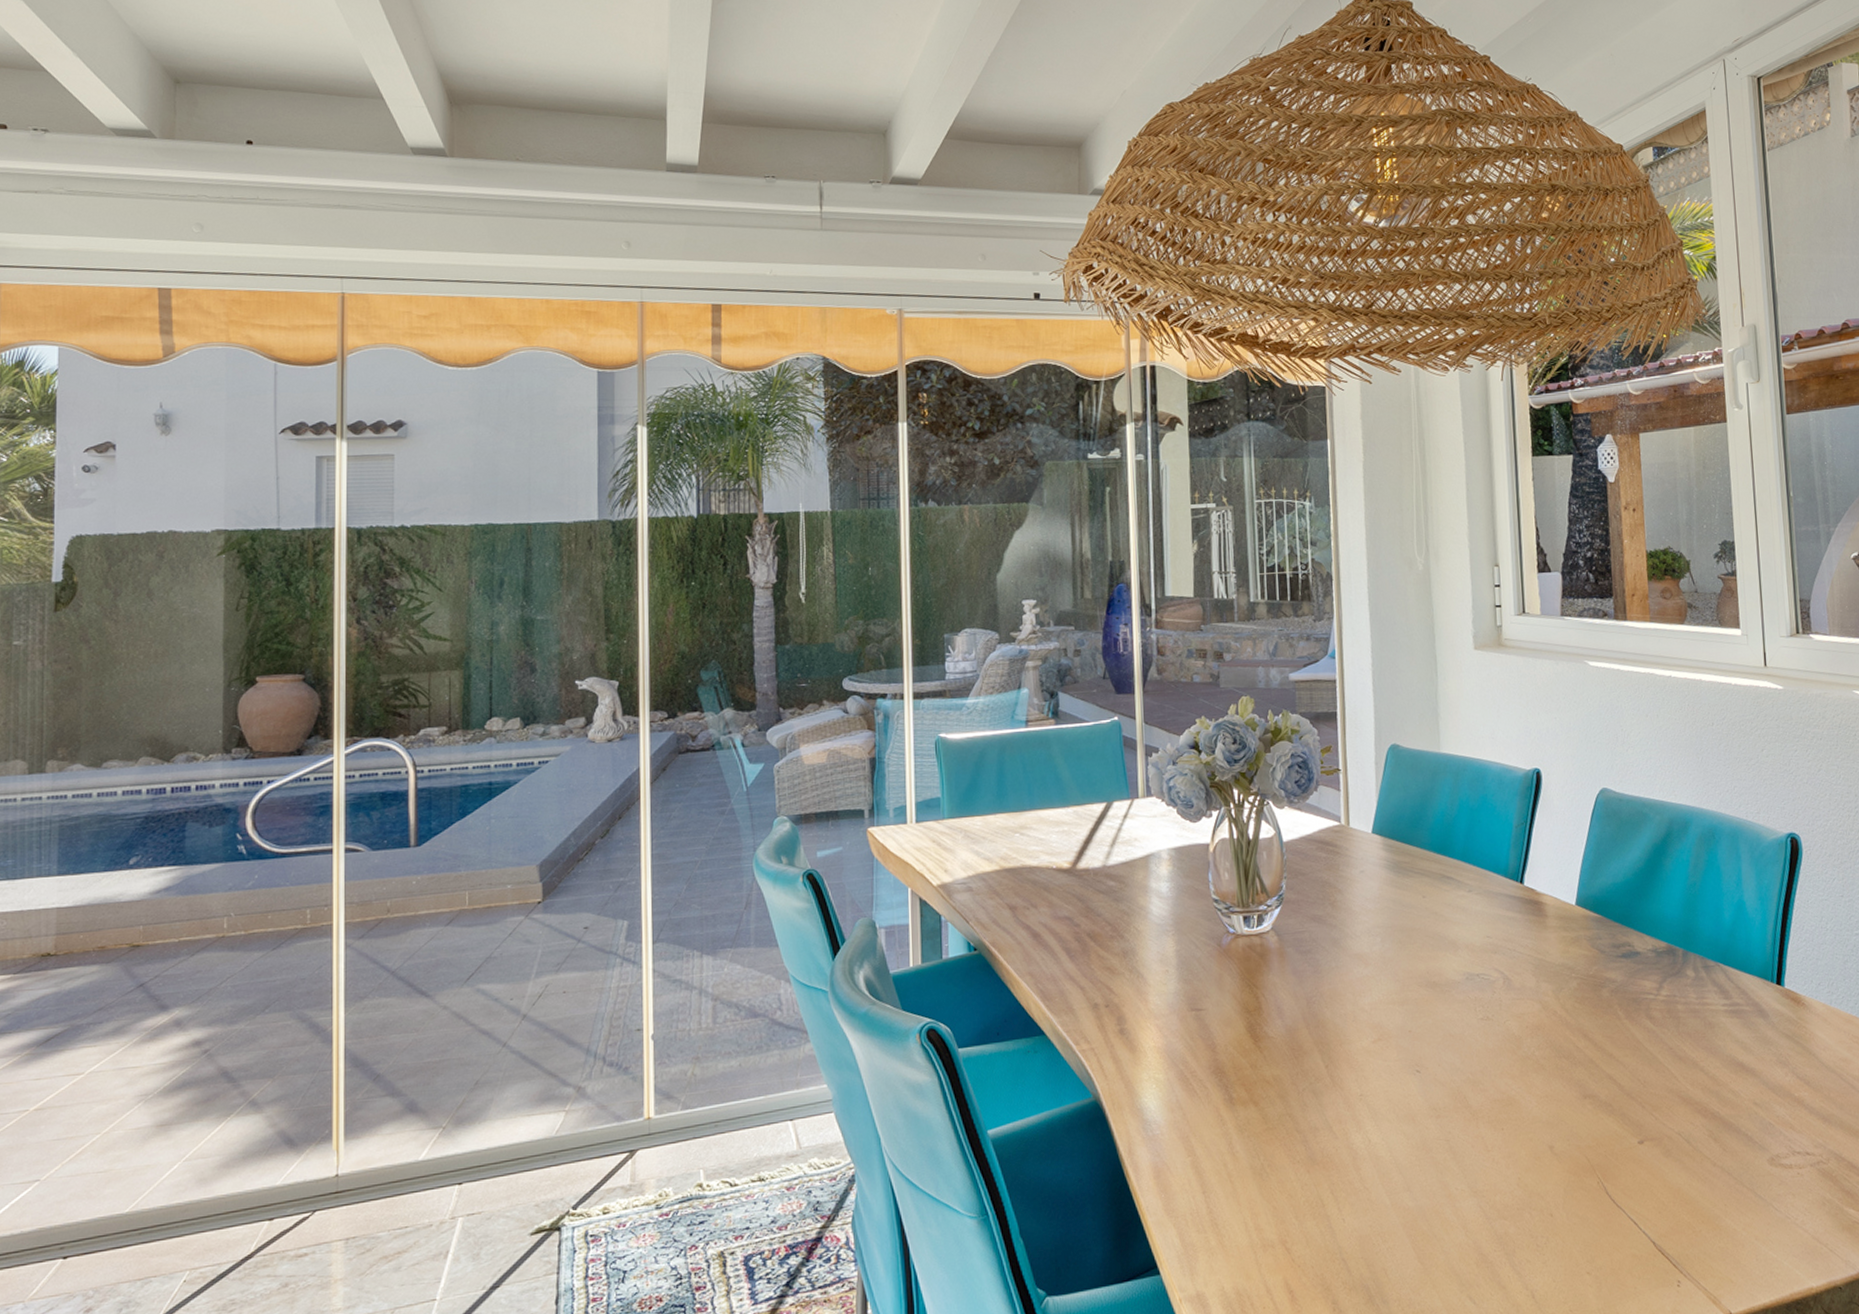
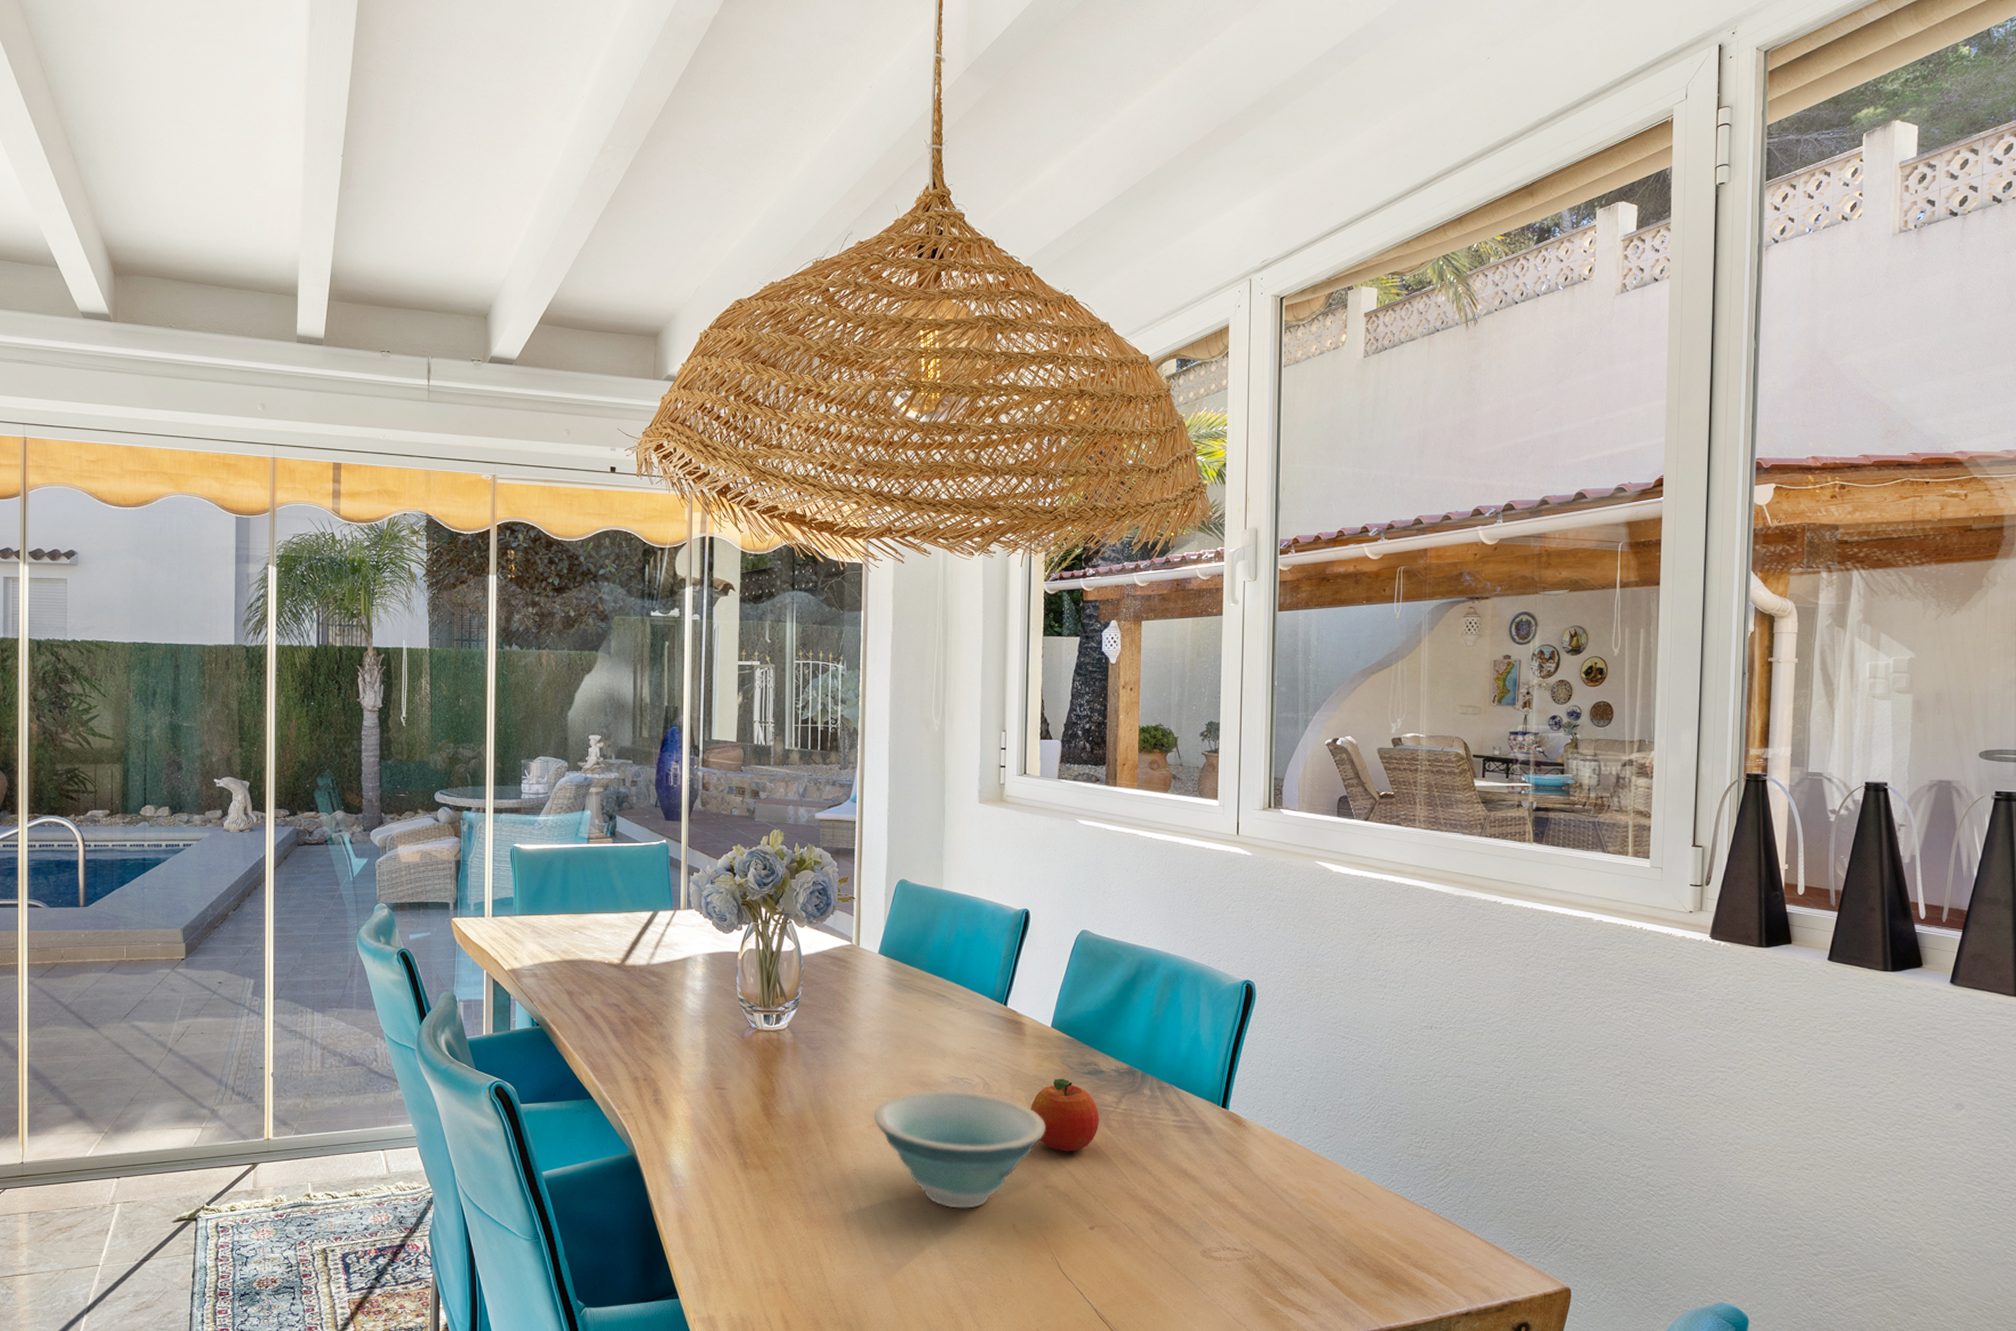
bowl: none [1378,989,1579,1133] -> present [873,1090,1045,1209]
fruit: none [1560,964,1640,1053] -> present [1031,1078,1100,1152]

